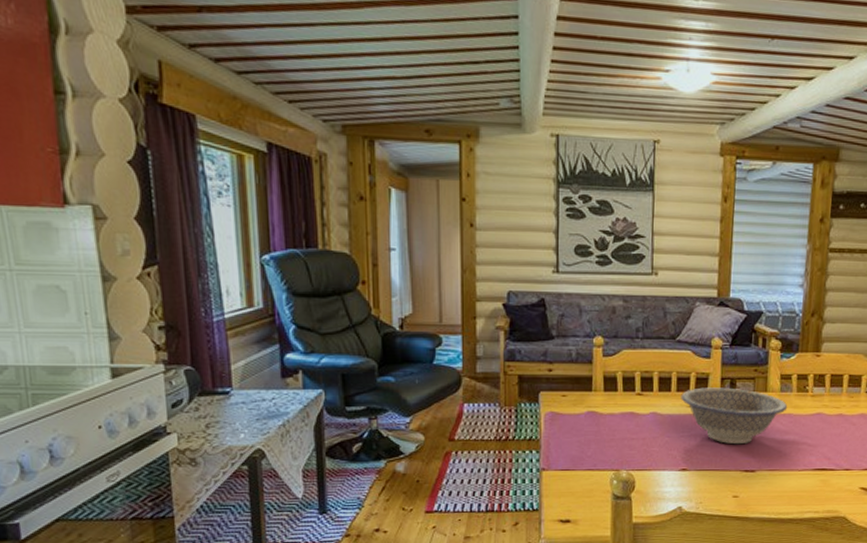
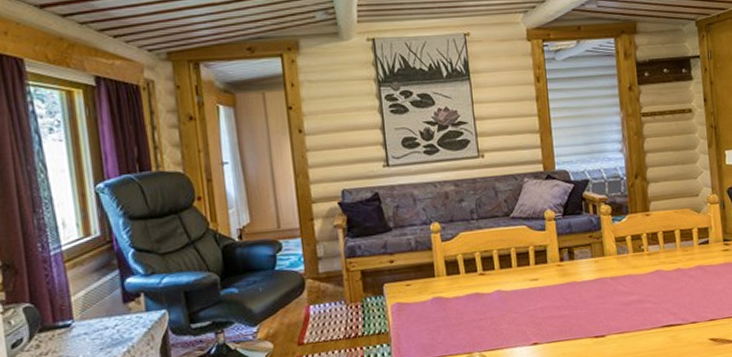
bowl: present [681,387,788,445] -> none [522,256,627,312]

